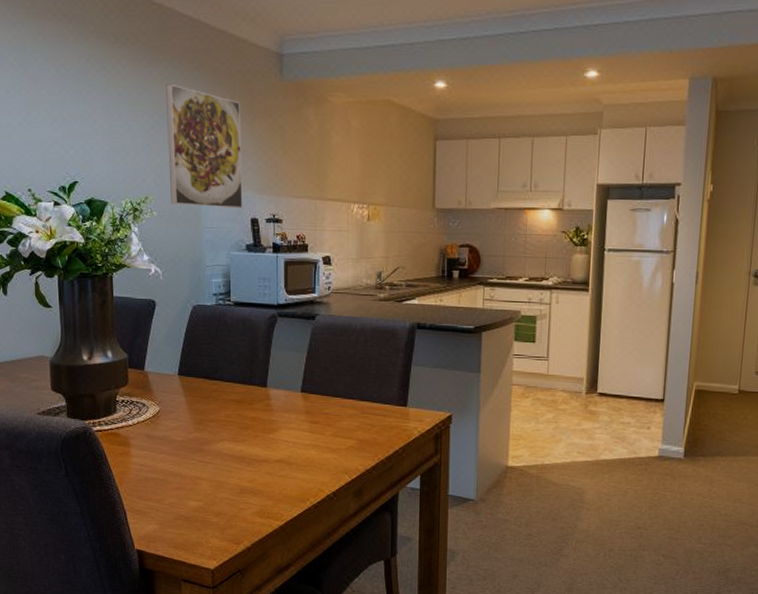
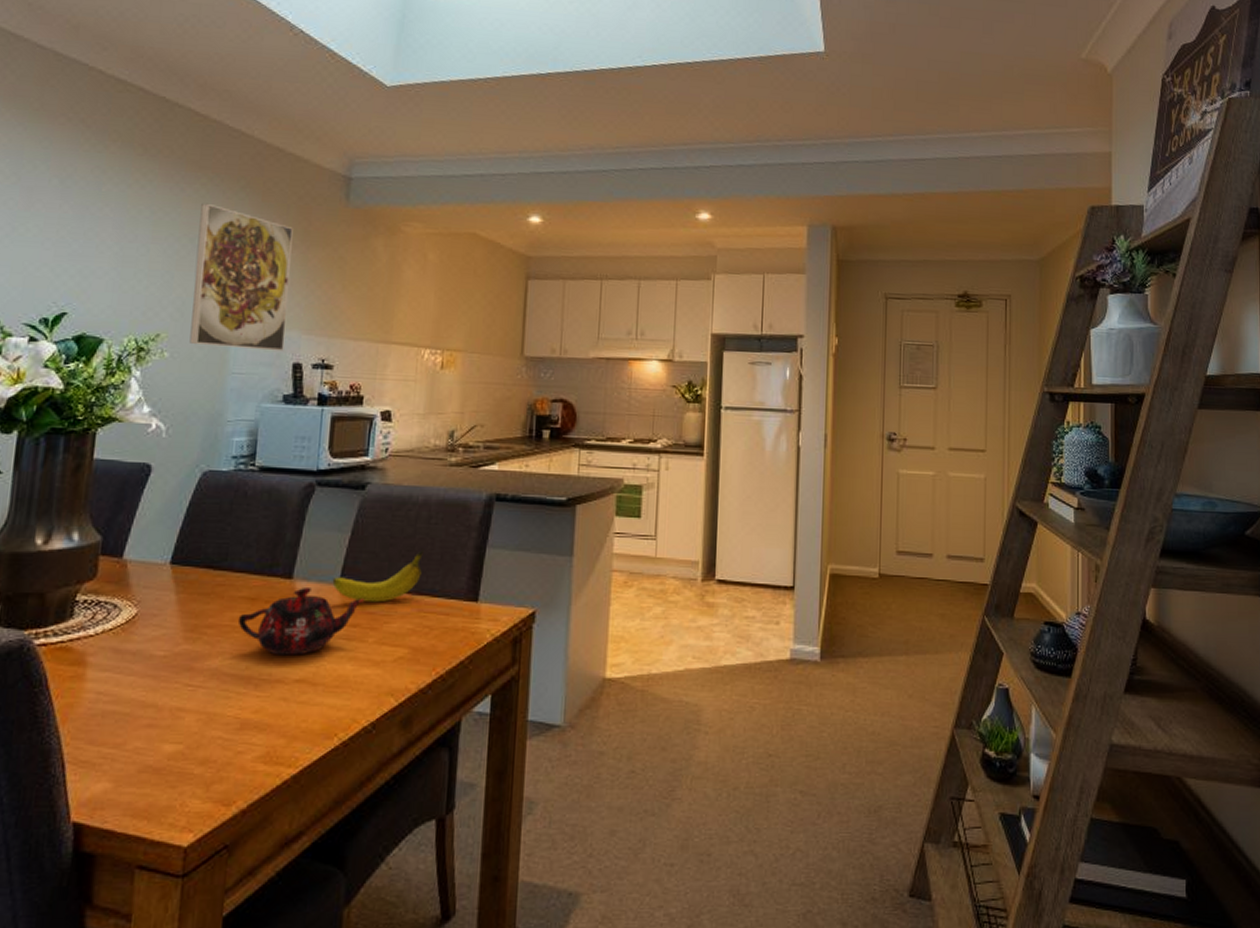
teapot: none [230,393,320,443] -> present [237,586,364,656]
fruit: none [296,367,364,406] -> present [332,550,425,603]

